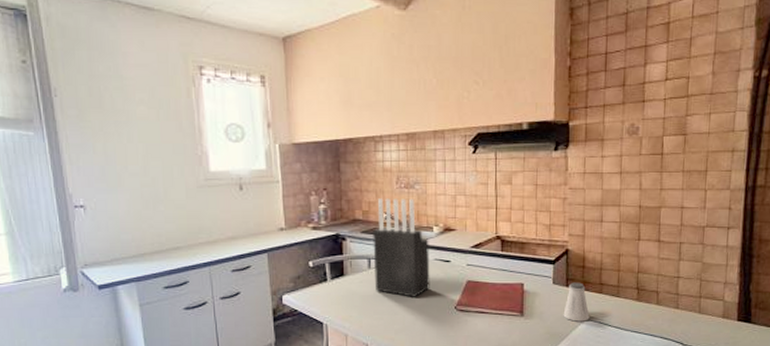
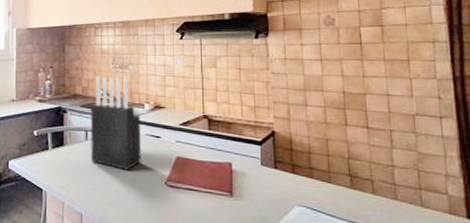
saltshaker: present [563,282,590,322] -> none [273,165,302,207]

